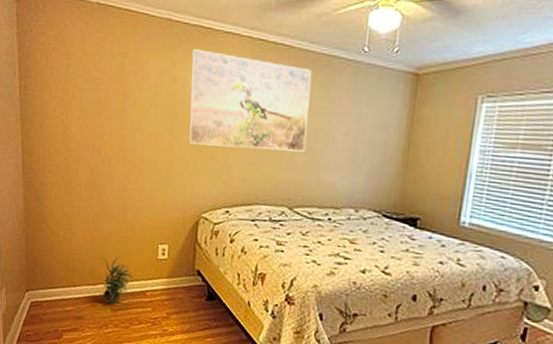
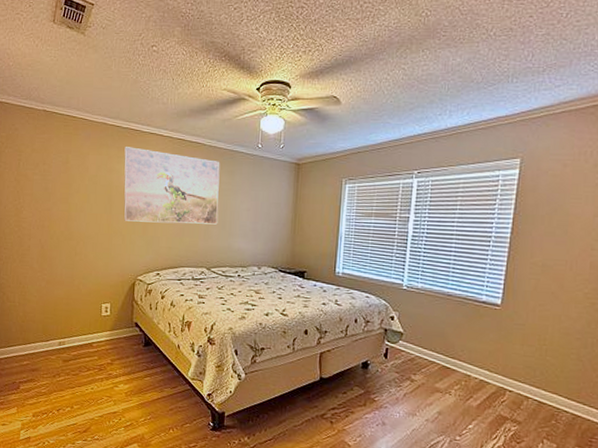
potted plant: present [99,256,133,304] -> none [52,316,81,356]

